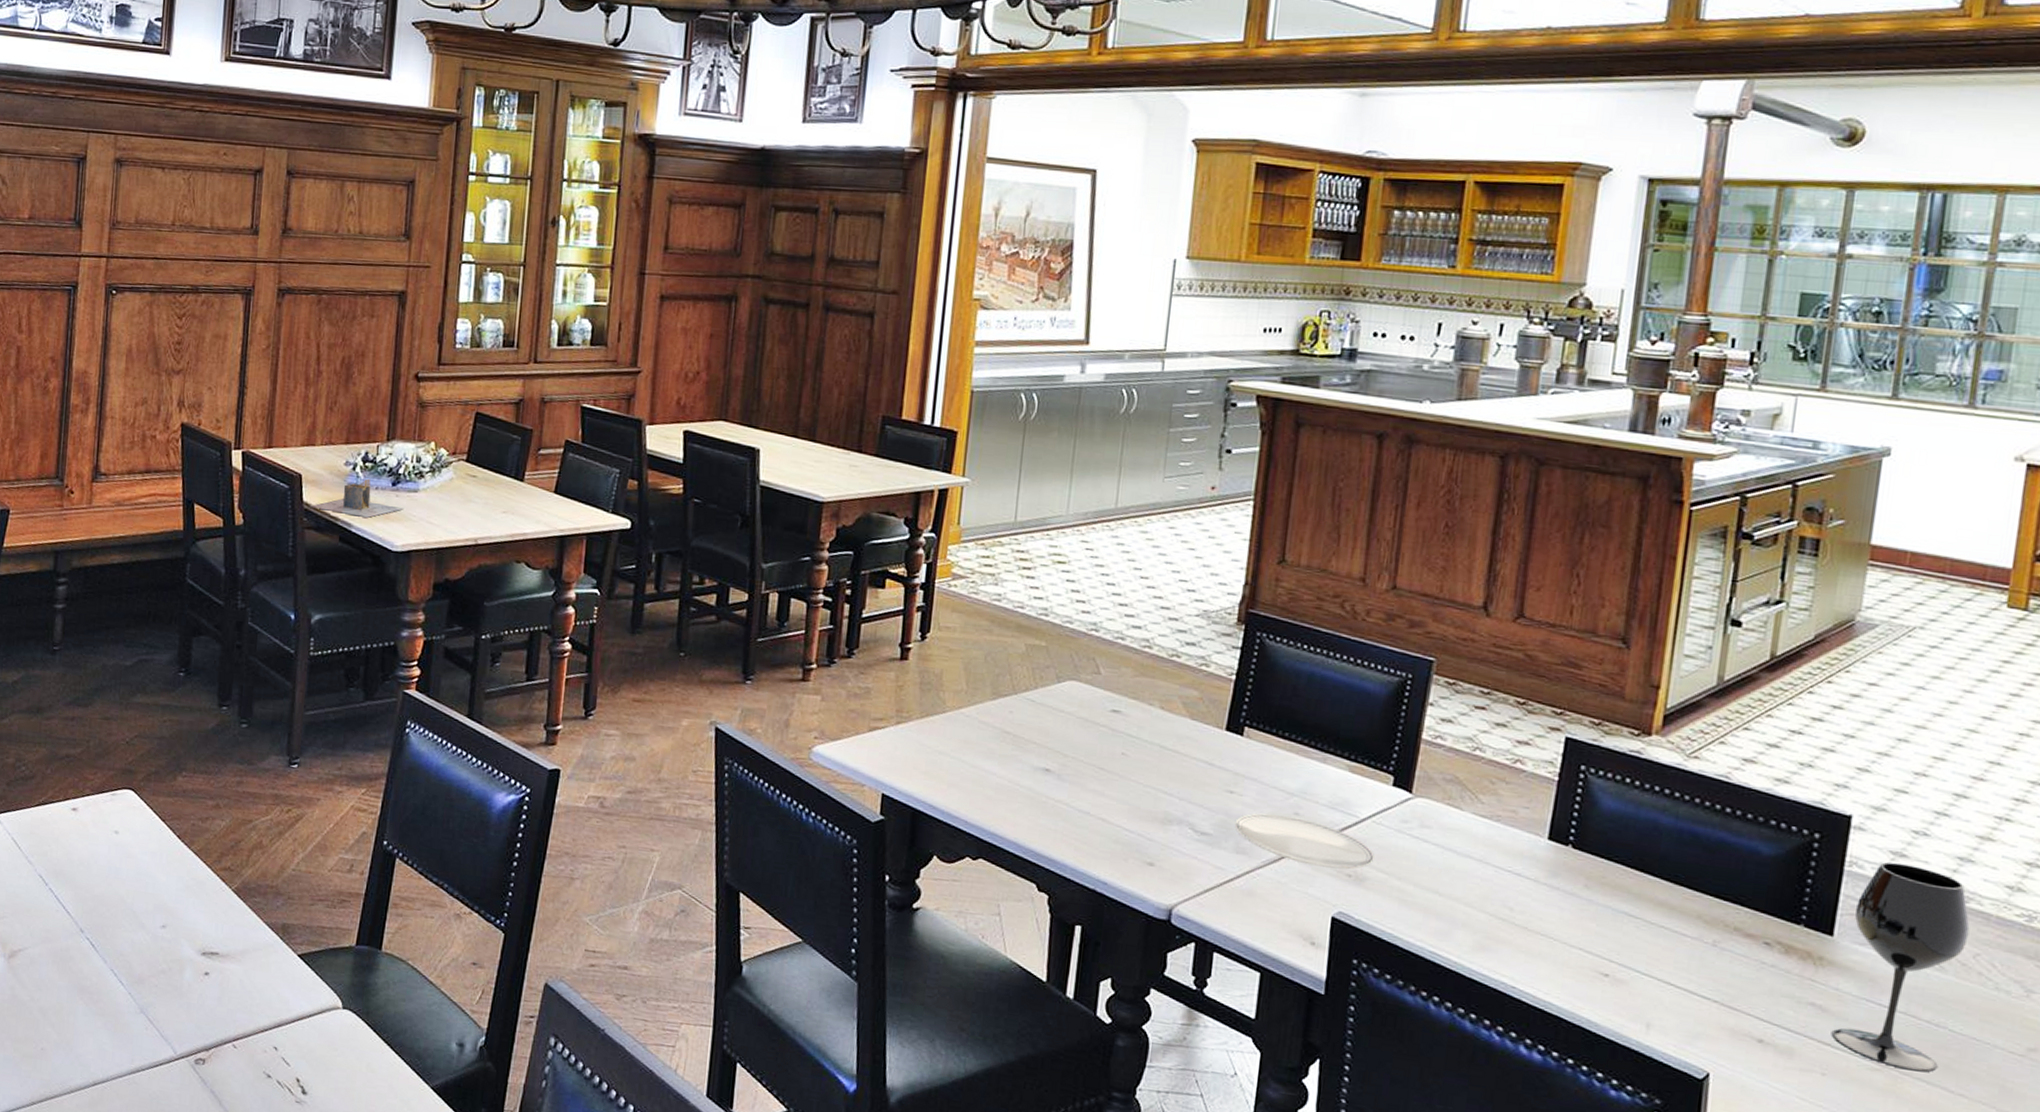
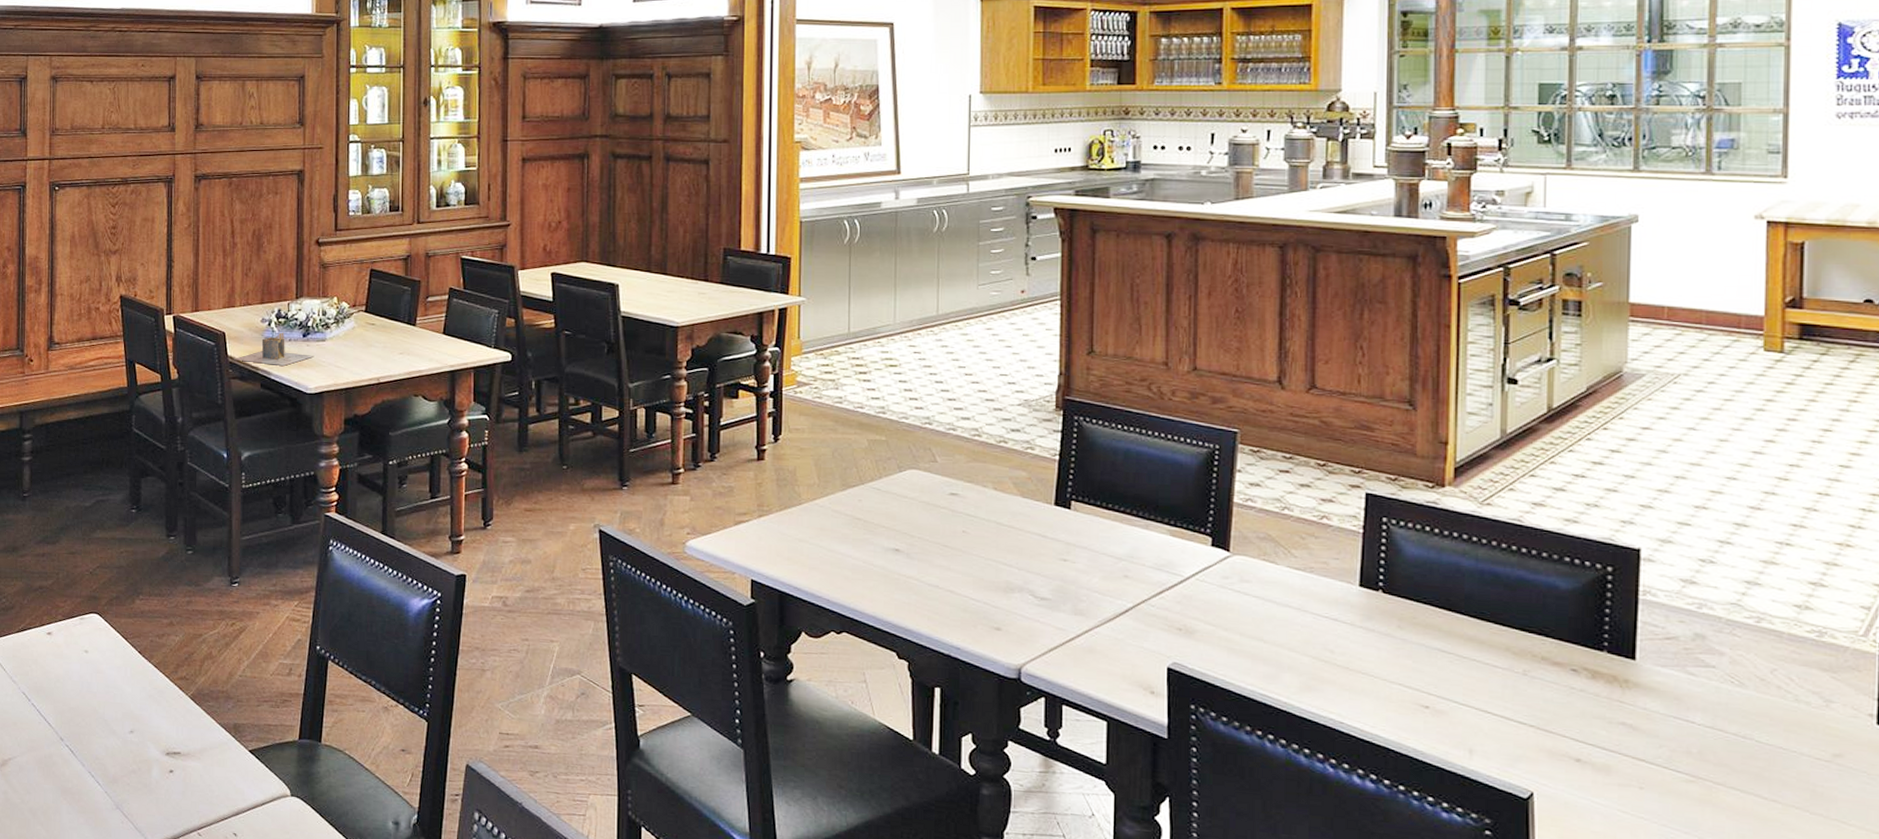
plate: present [1234,813,1375,870] -> none [1071,577,1201,624]
wineglass: present [1831,862,1970,1073] -> none [1644,589,1764,782]

